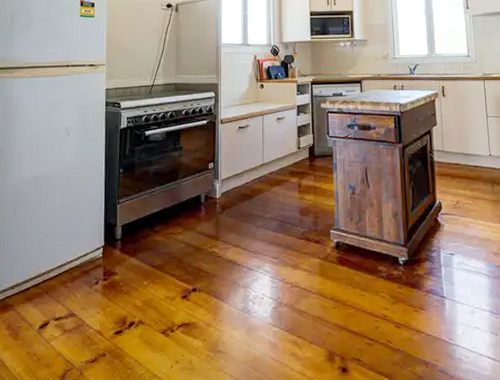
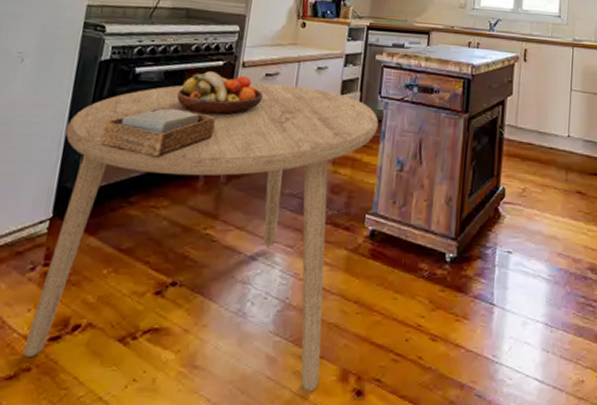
dining table: none [99,134,330,369] -> present [23,83,379,392]
napkin holder: none [128,158,208,197] -> present [100,106,216,158]
fruit bowl: none [177,129,239,162] -> present [176,71,263,116]

